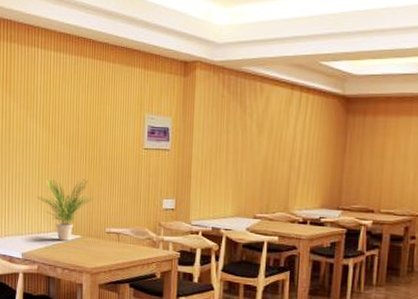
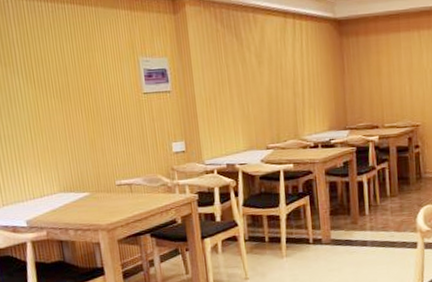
potted plant: present [38,178,93,241] -> none [34,133,97,201]

